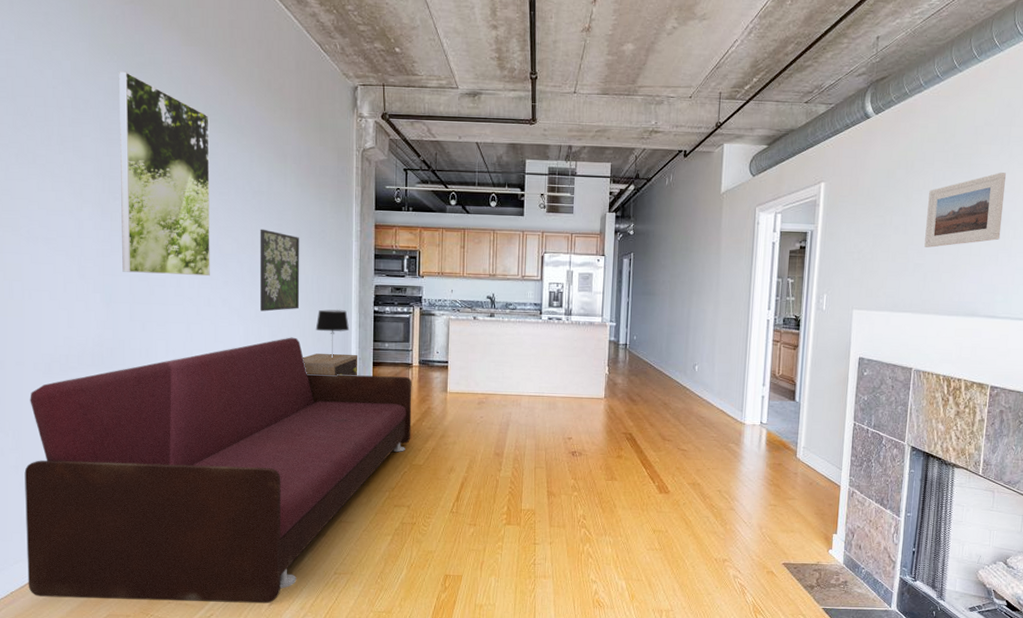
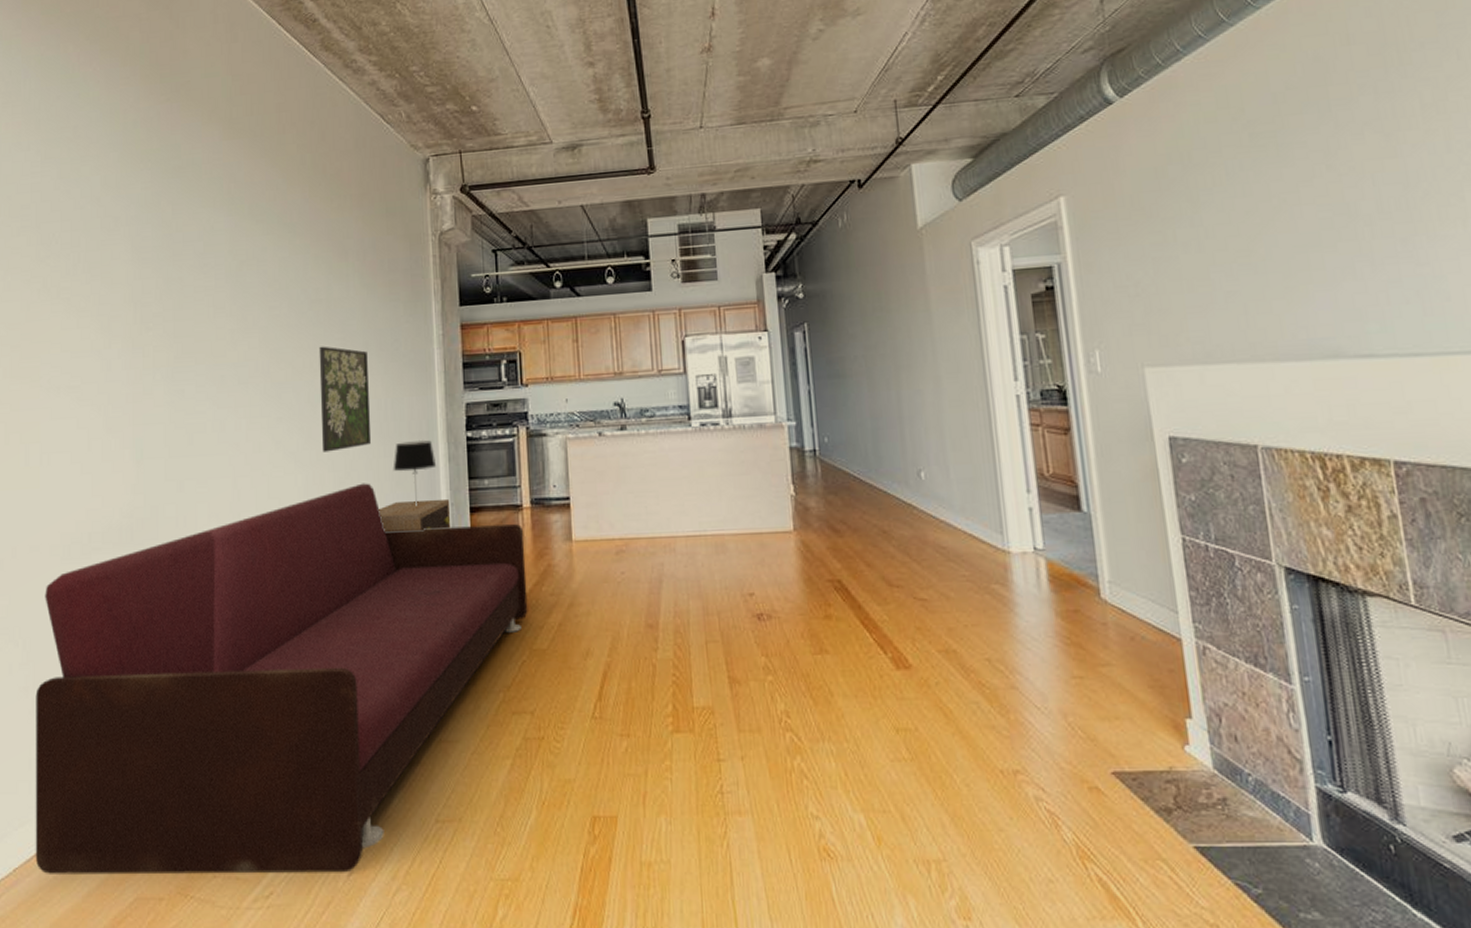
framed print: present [119,71,210,277] -> none [153,178,260,419]
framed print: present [924,172,1006,248] -> none [1223,149,1351,267]

